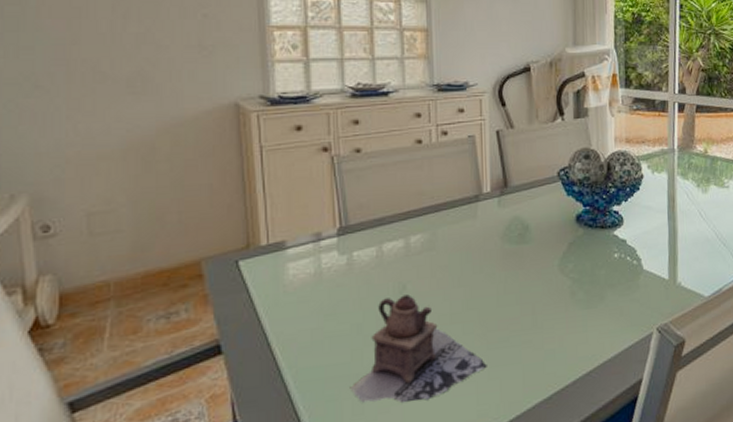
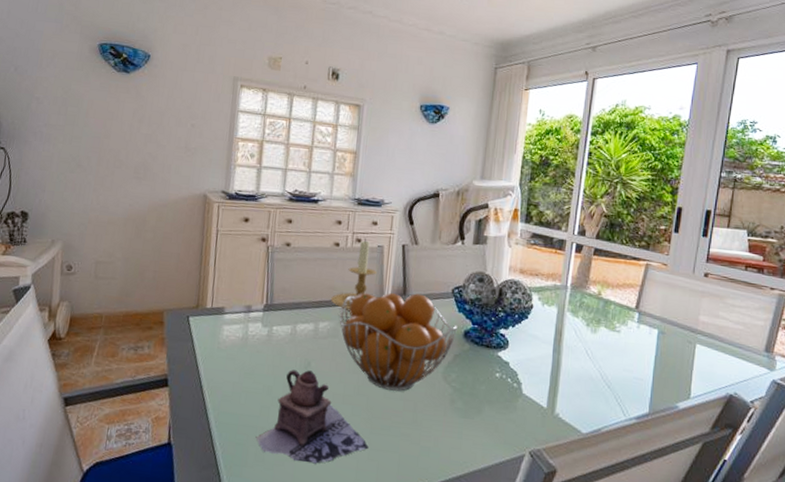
candle holder: none [419,129,470,218] -> present [330,238,377,312]
fruit basket: none [433,183,569,298] -> present [339,293,458,391]

